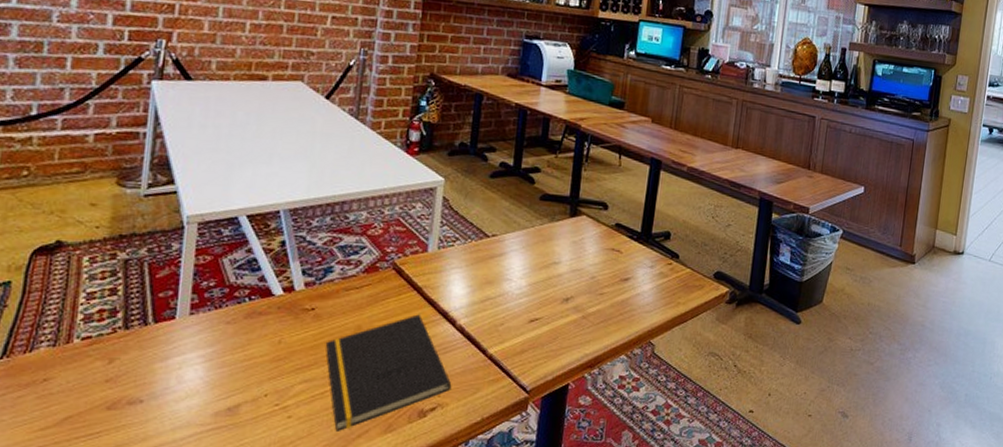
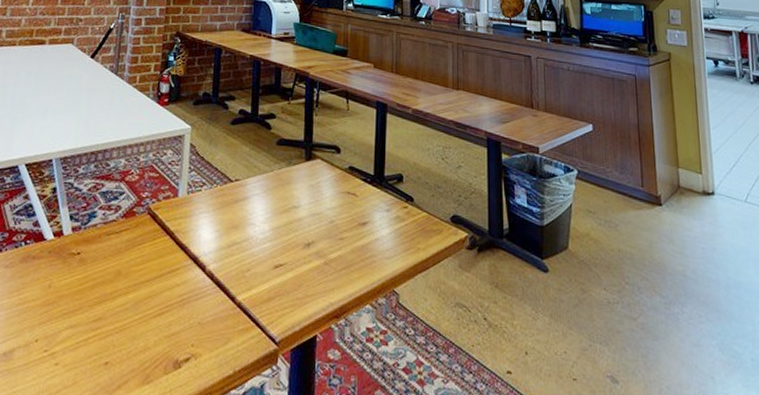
notepad: present [325,314,452,431] -> none [89,259,204,381]

